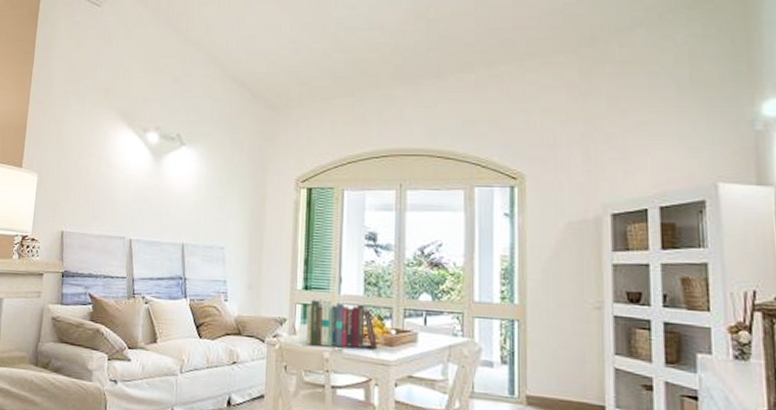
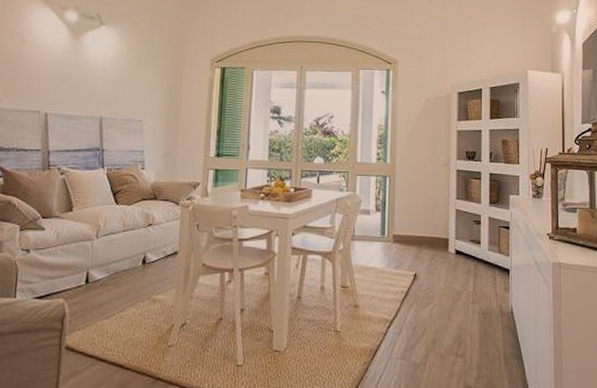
books: present [305,298,377,349] -> none [216,164,278,206]

